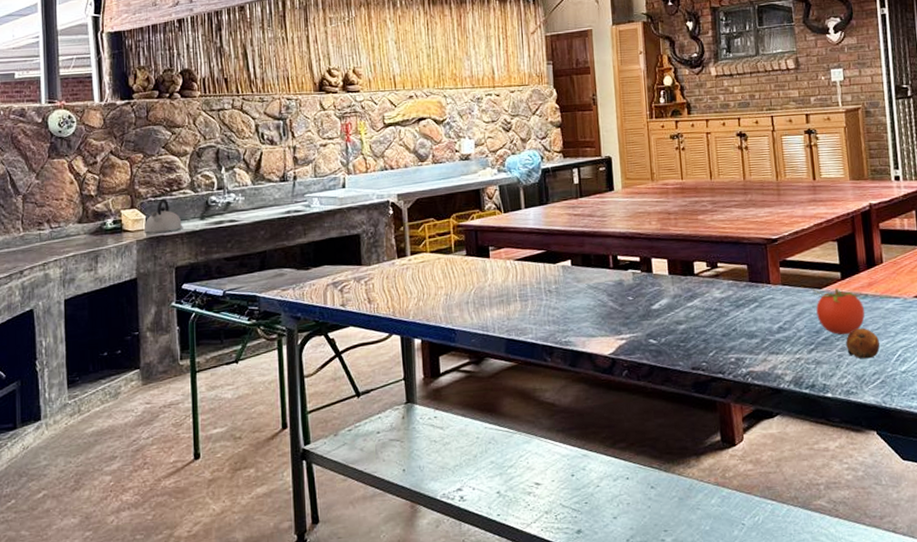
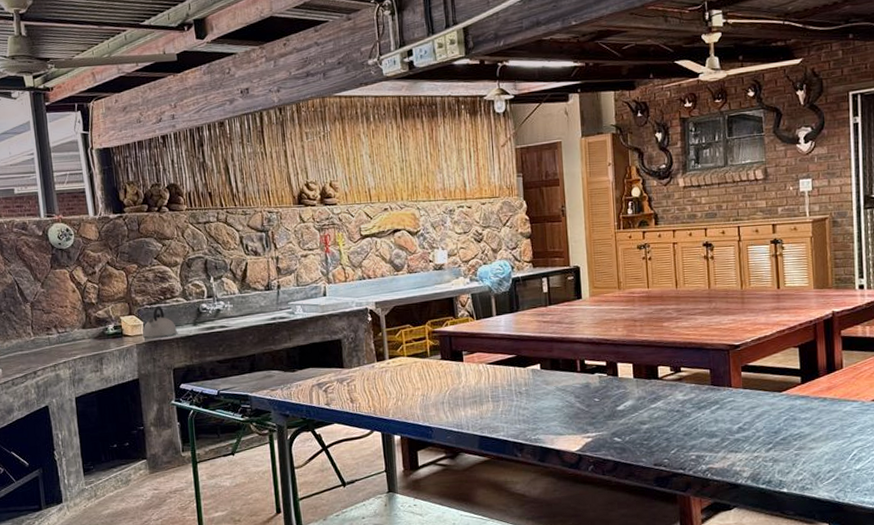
tomato: present [812,288,865,335] -> none [772,392,823,436]
onion: present [846,328,881,359] -> none [803,429,837,458]

